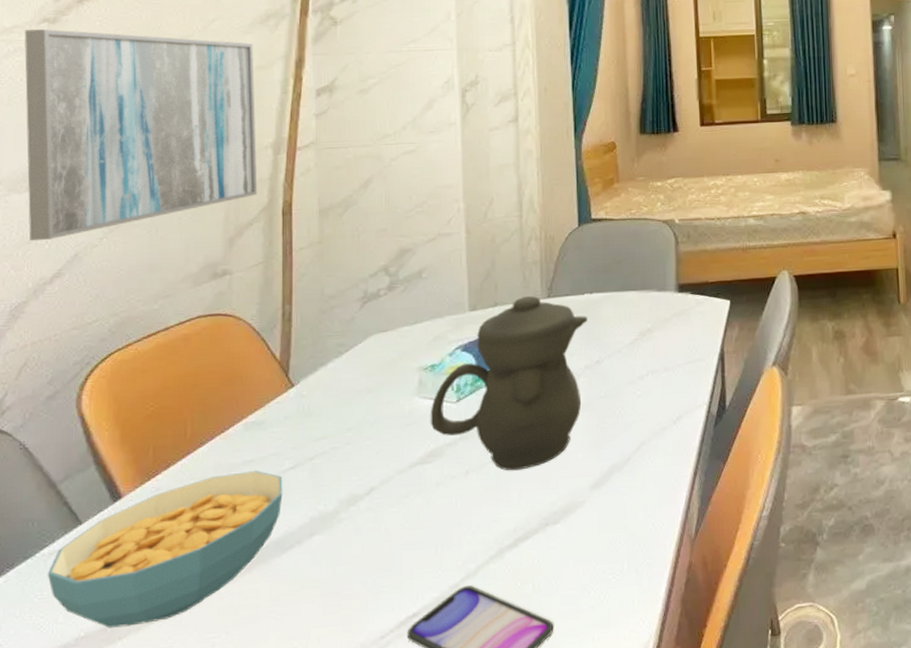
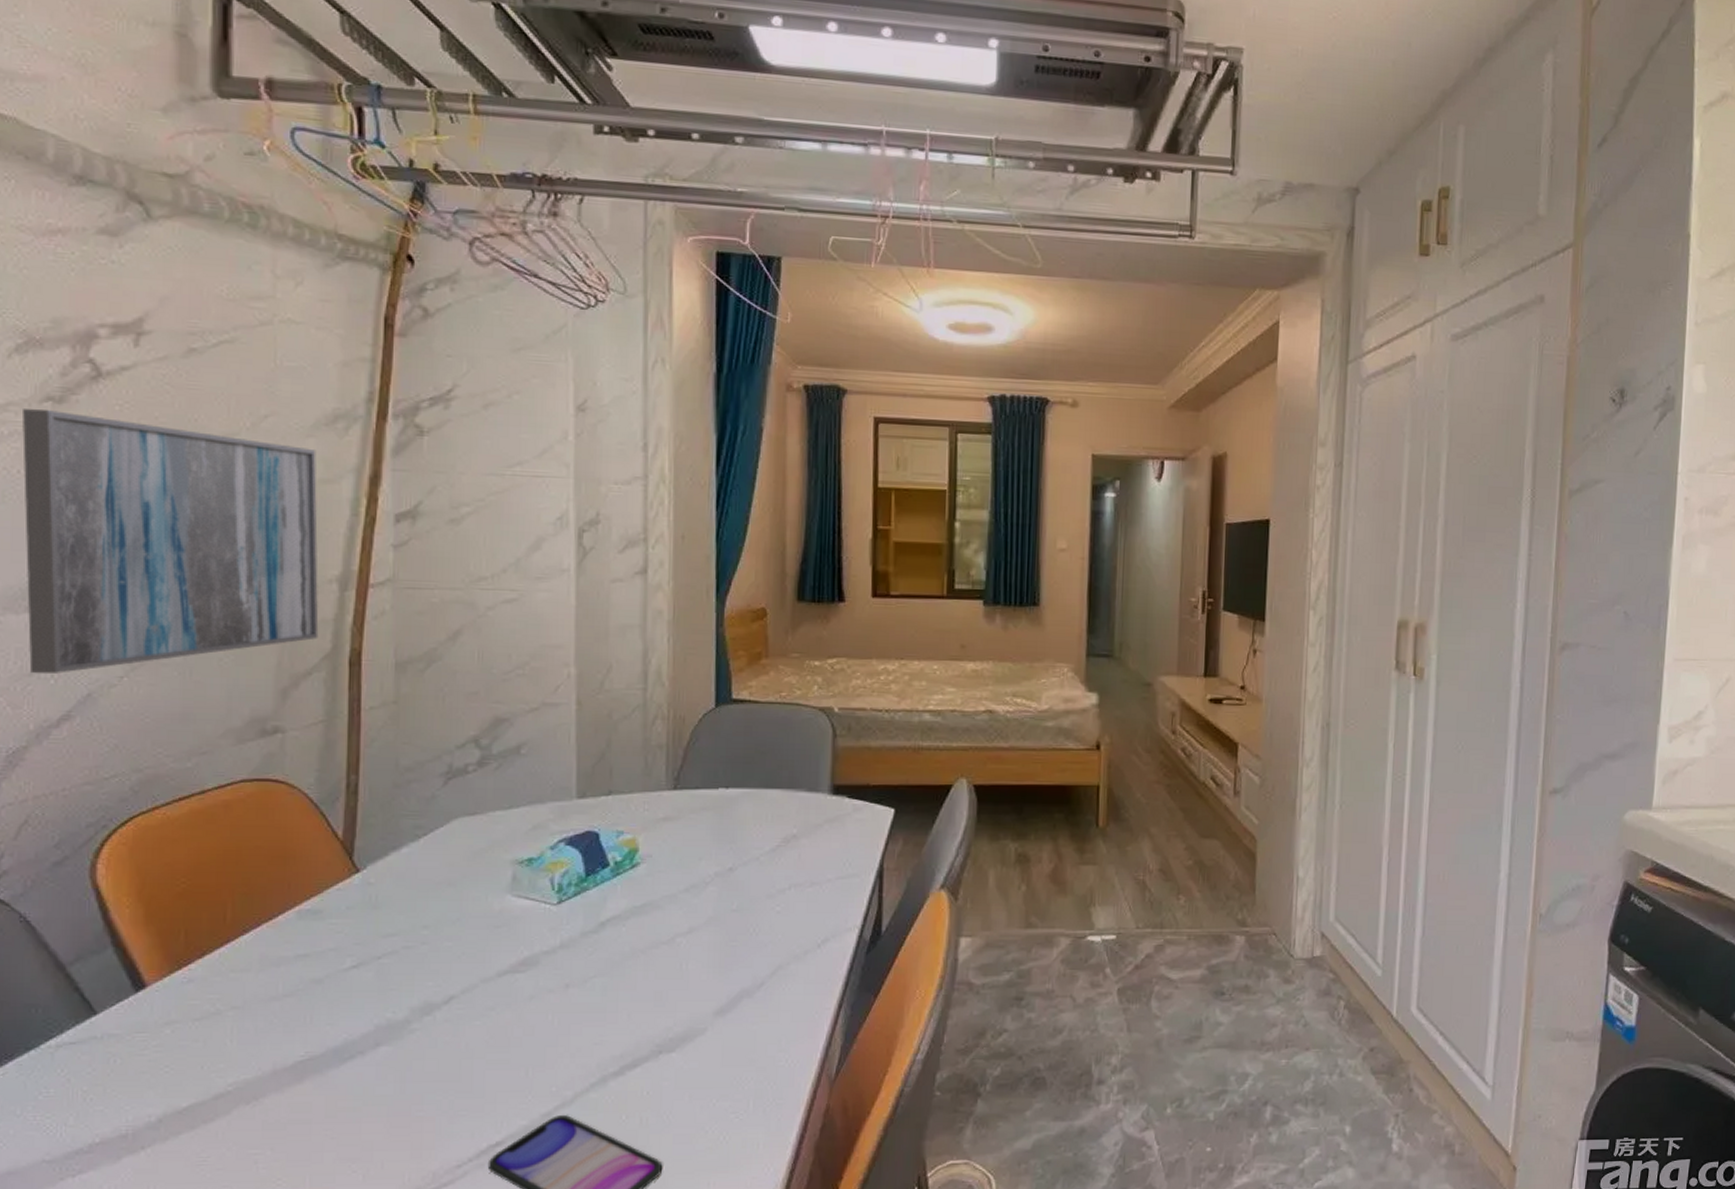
cereal bowl: present [47,470,283,628] -> none [54,967,344,1135]
teapot: present [430,295,587,471] -> none [524,785,721,988]

